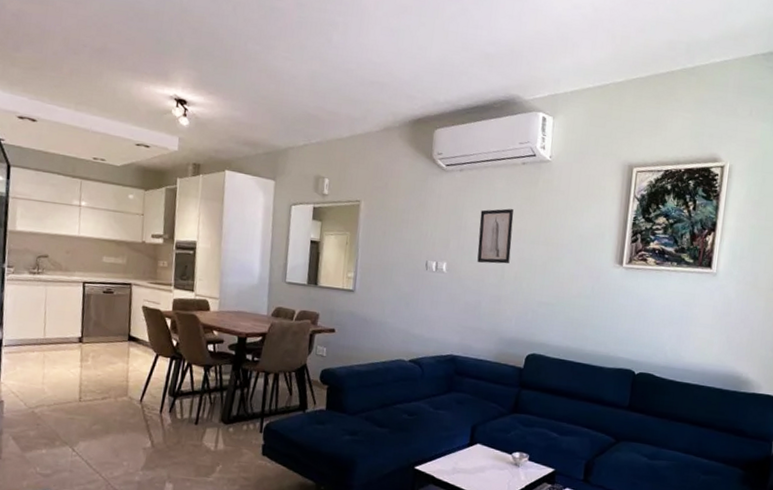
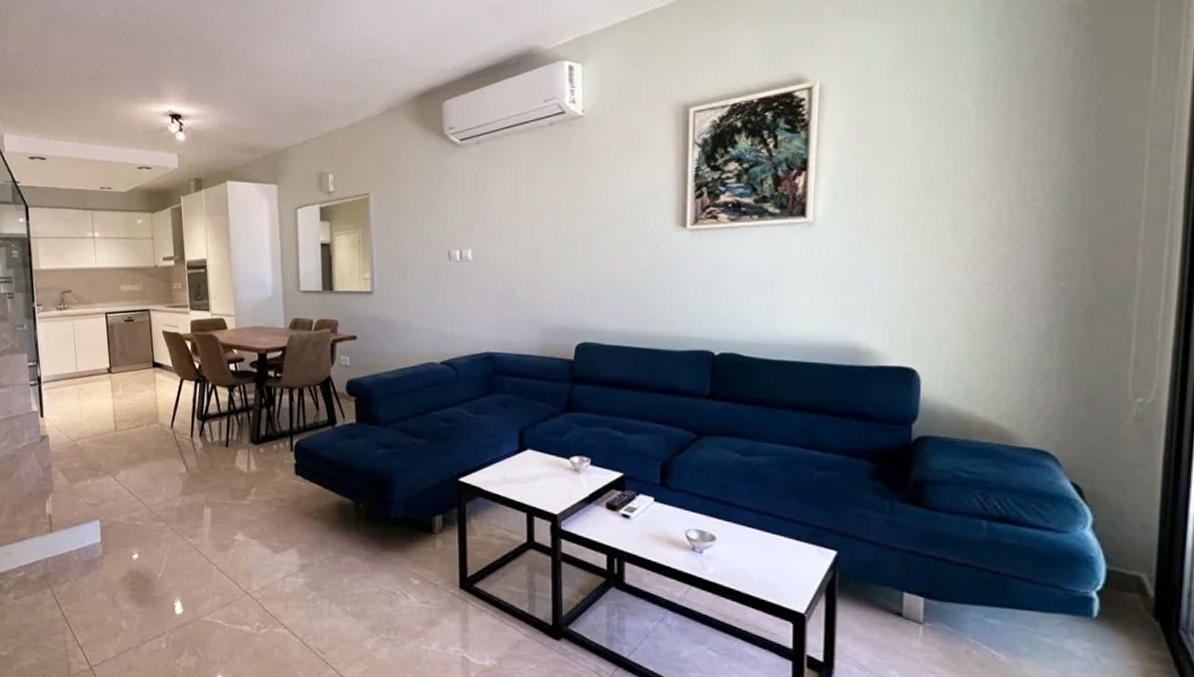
wall art: present [477,208,514,264] -> none [505,179,546,246]

